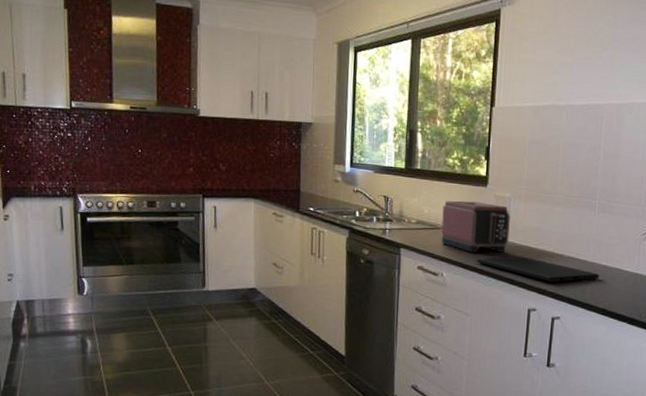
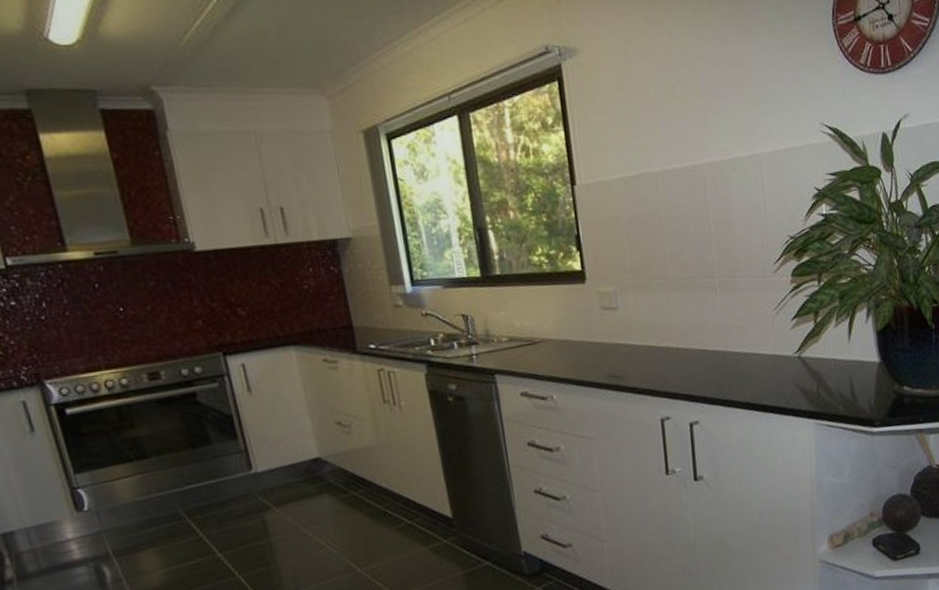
toaster: present [441,200,510,253] -> none [537,302,623,365]
cutting board: present [477,256,599,283] -> none [590,358,735,383]

